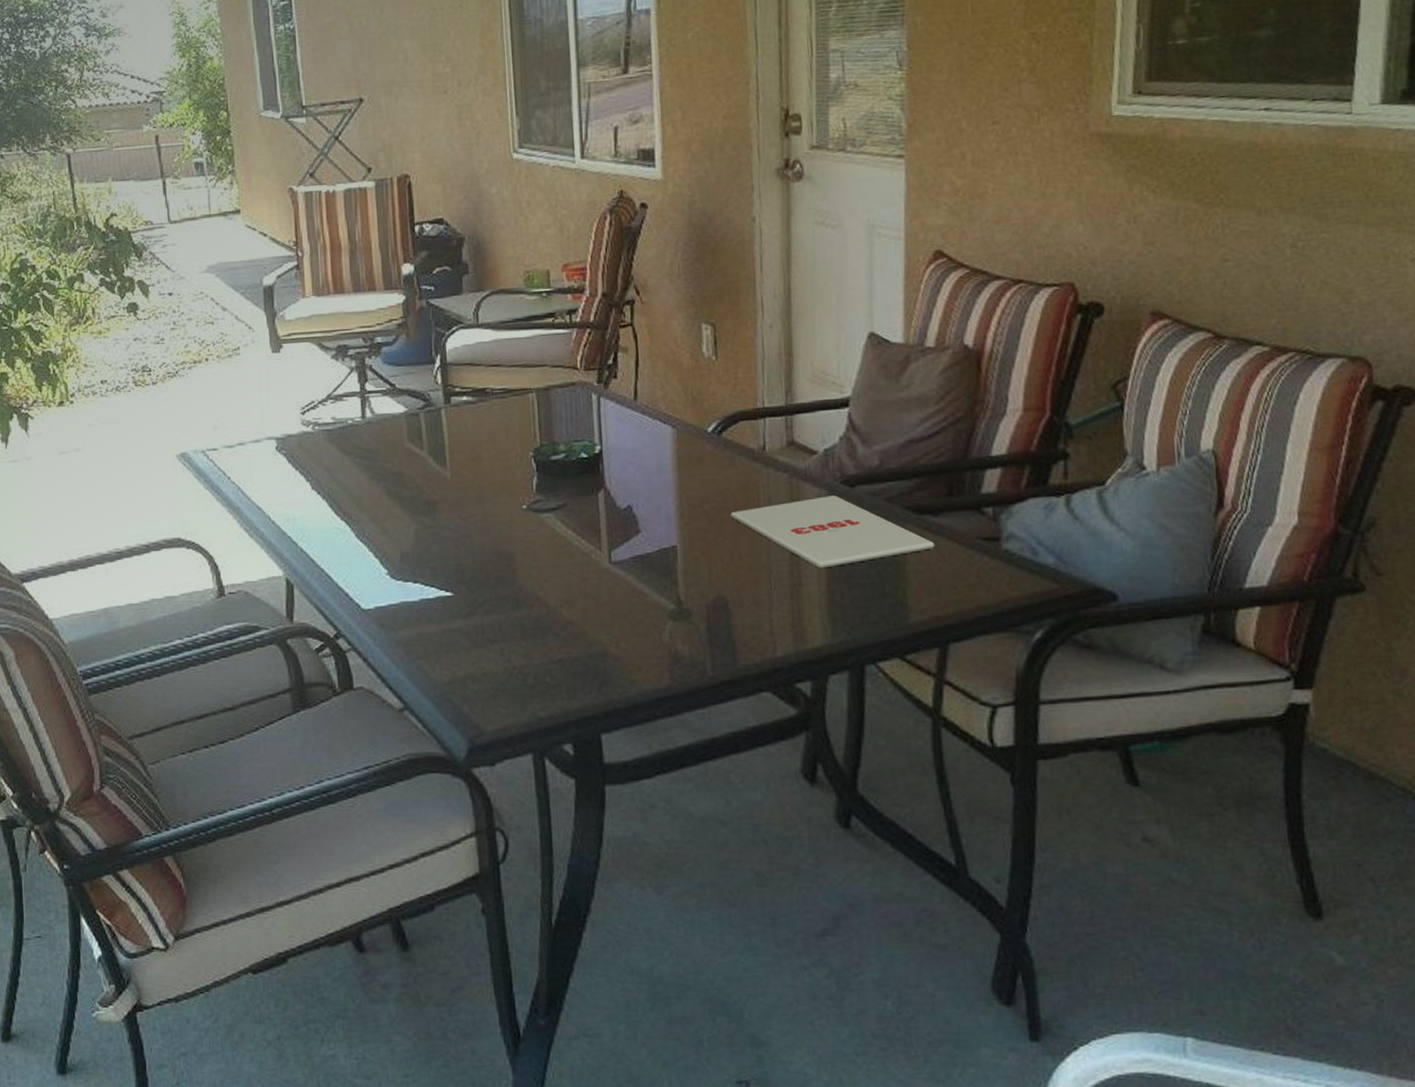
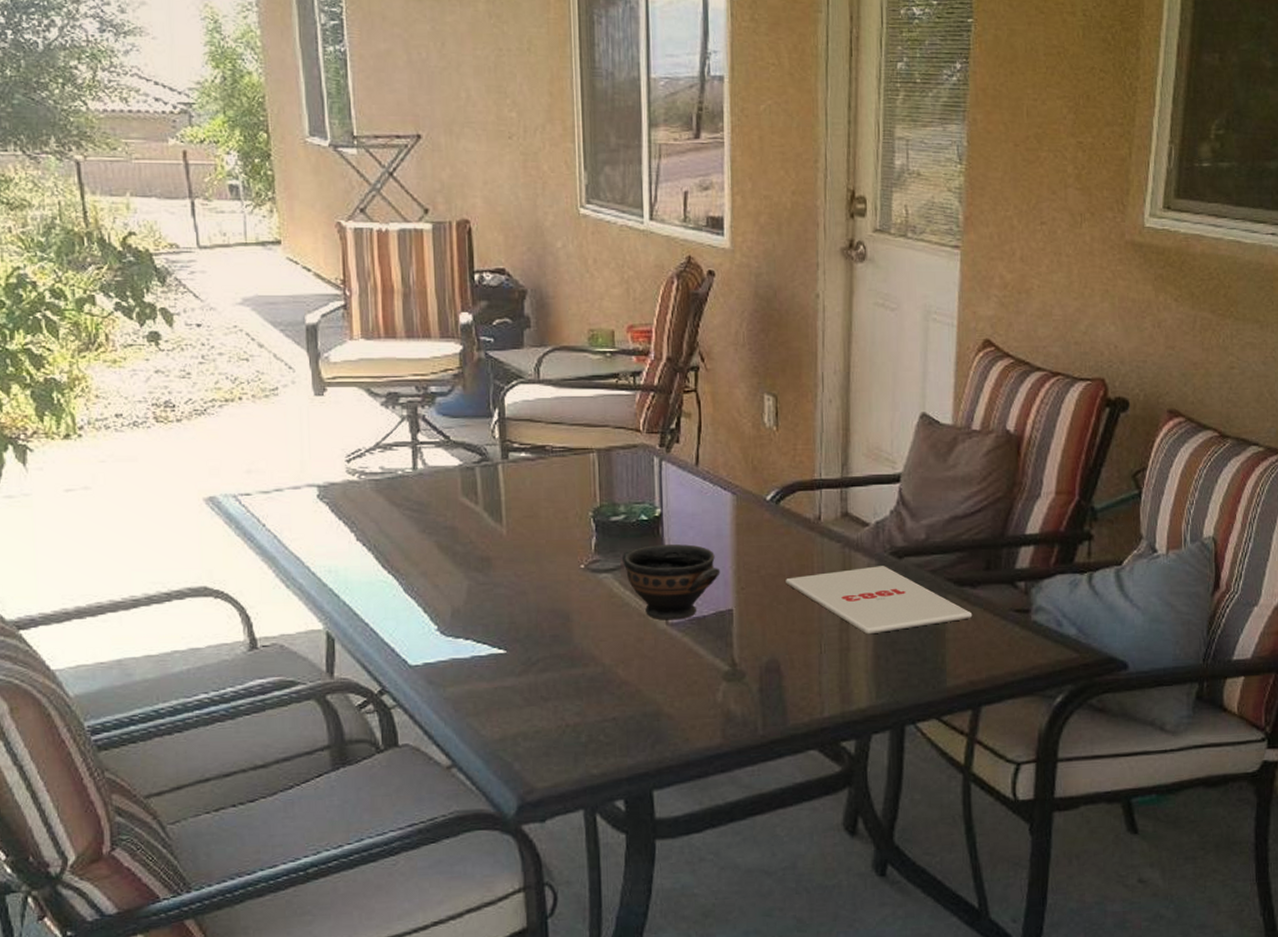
bowl: none [563,481,663,559] -> present [621,543,721,620]

